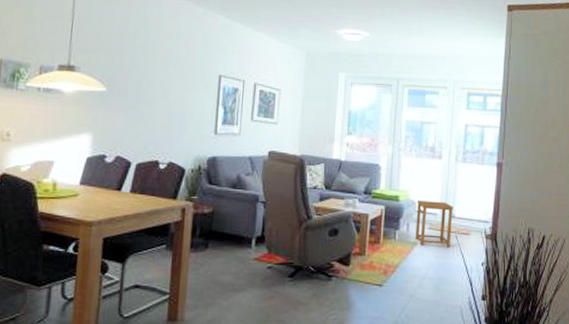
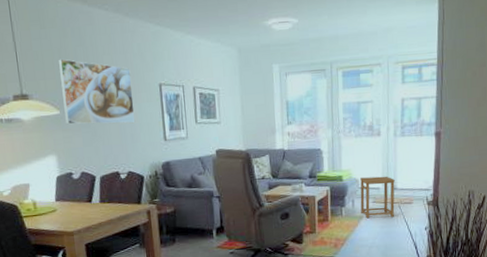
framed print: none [110,35,191,112] -> present [58,59,136,125]

